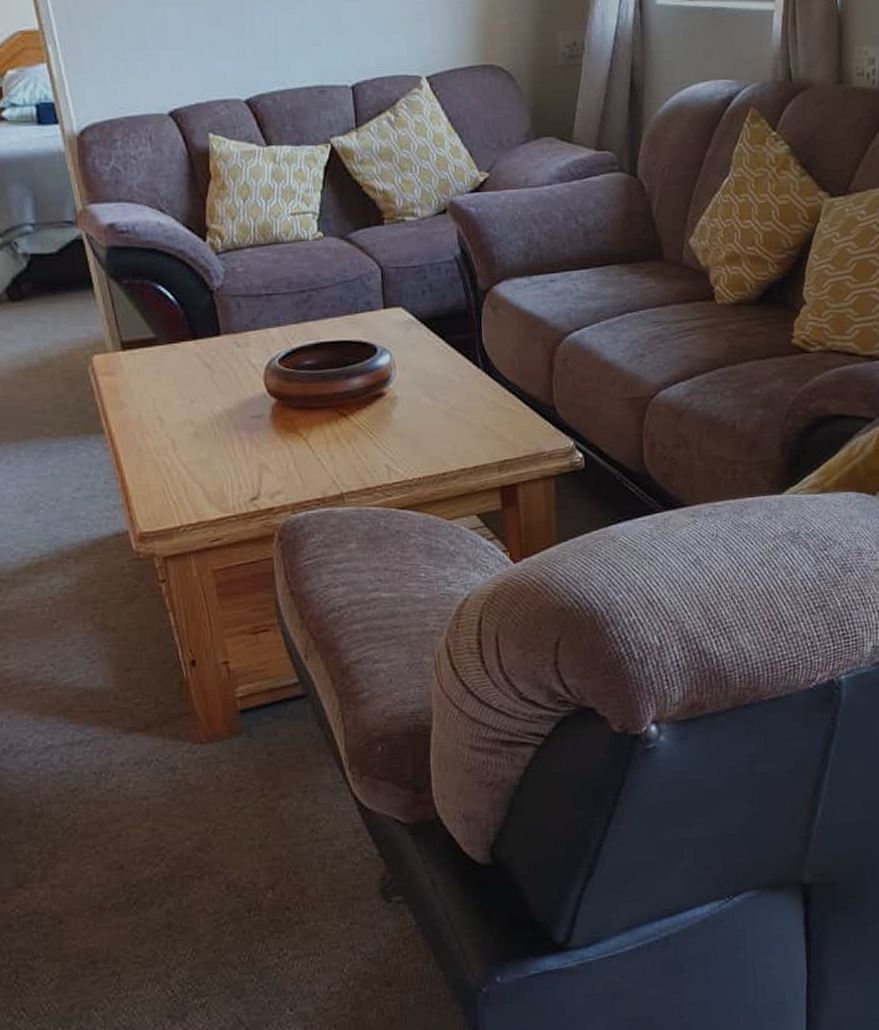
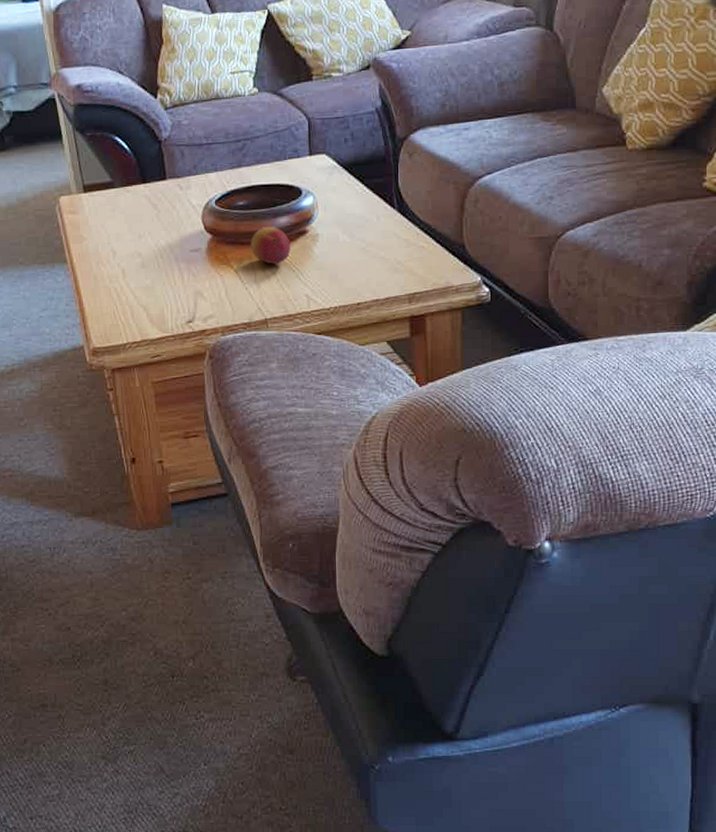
fruit: none [321,388,367,431] -> present [250,226,291,264]

